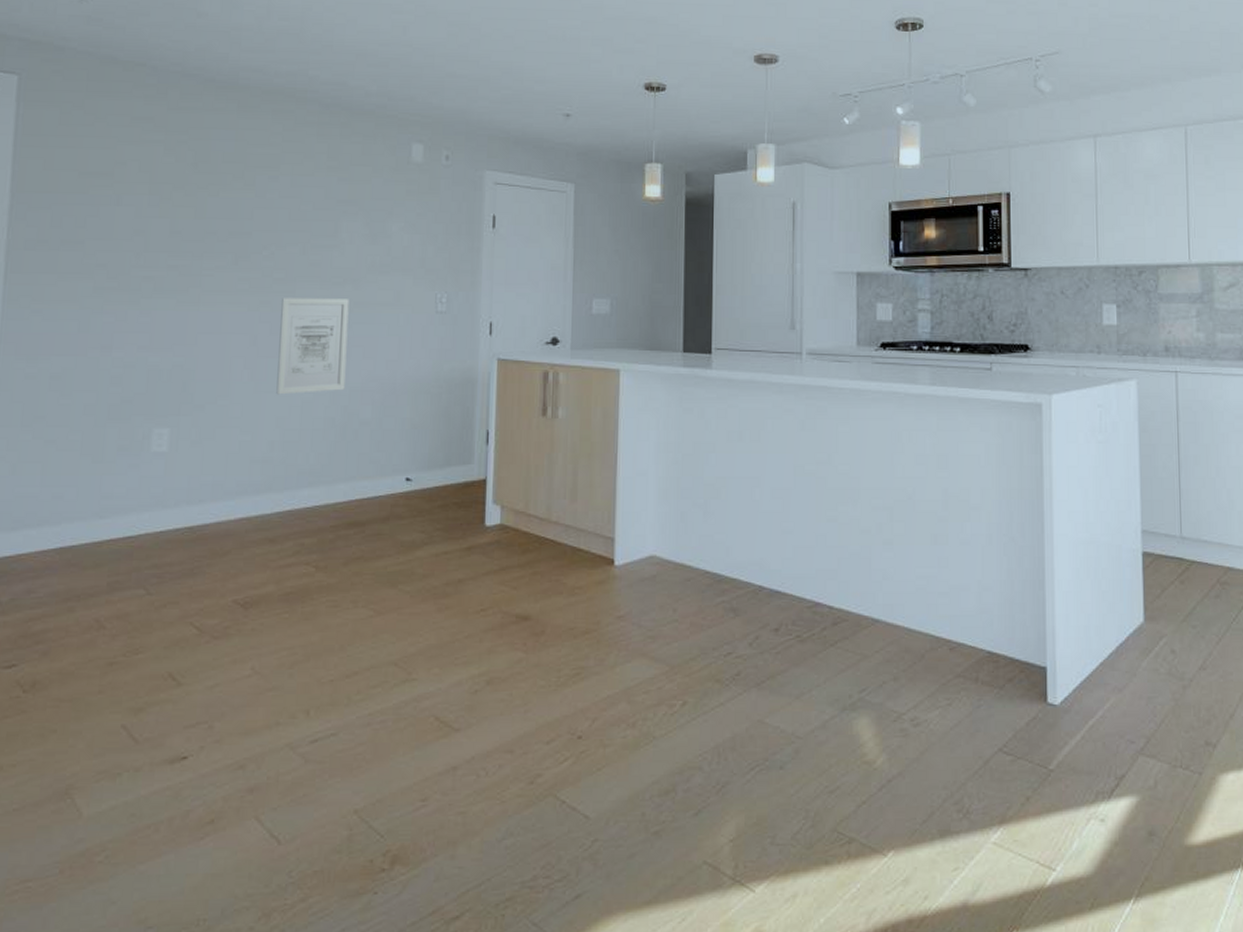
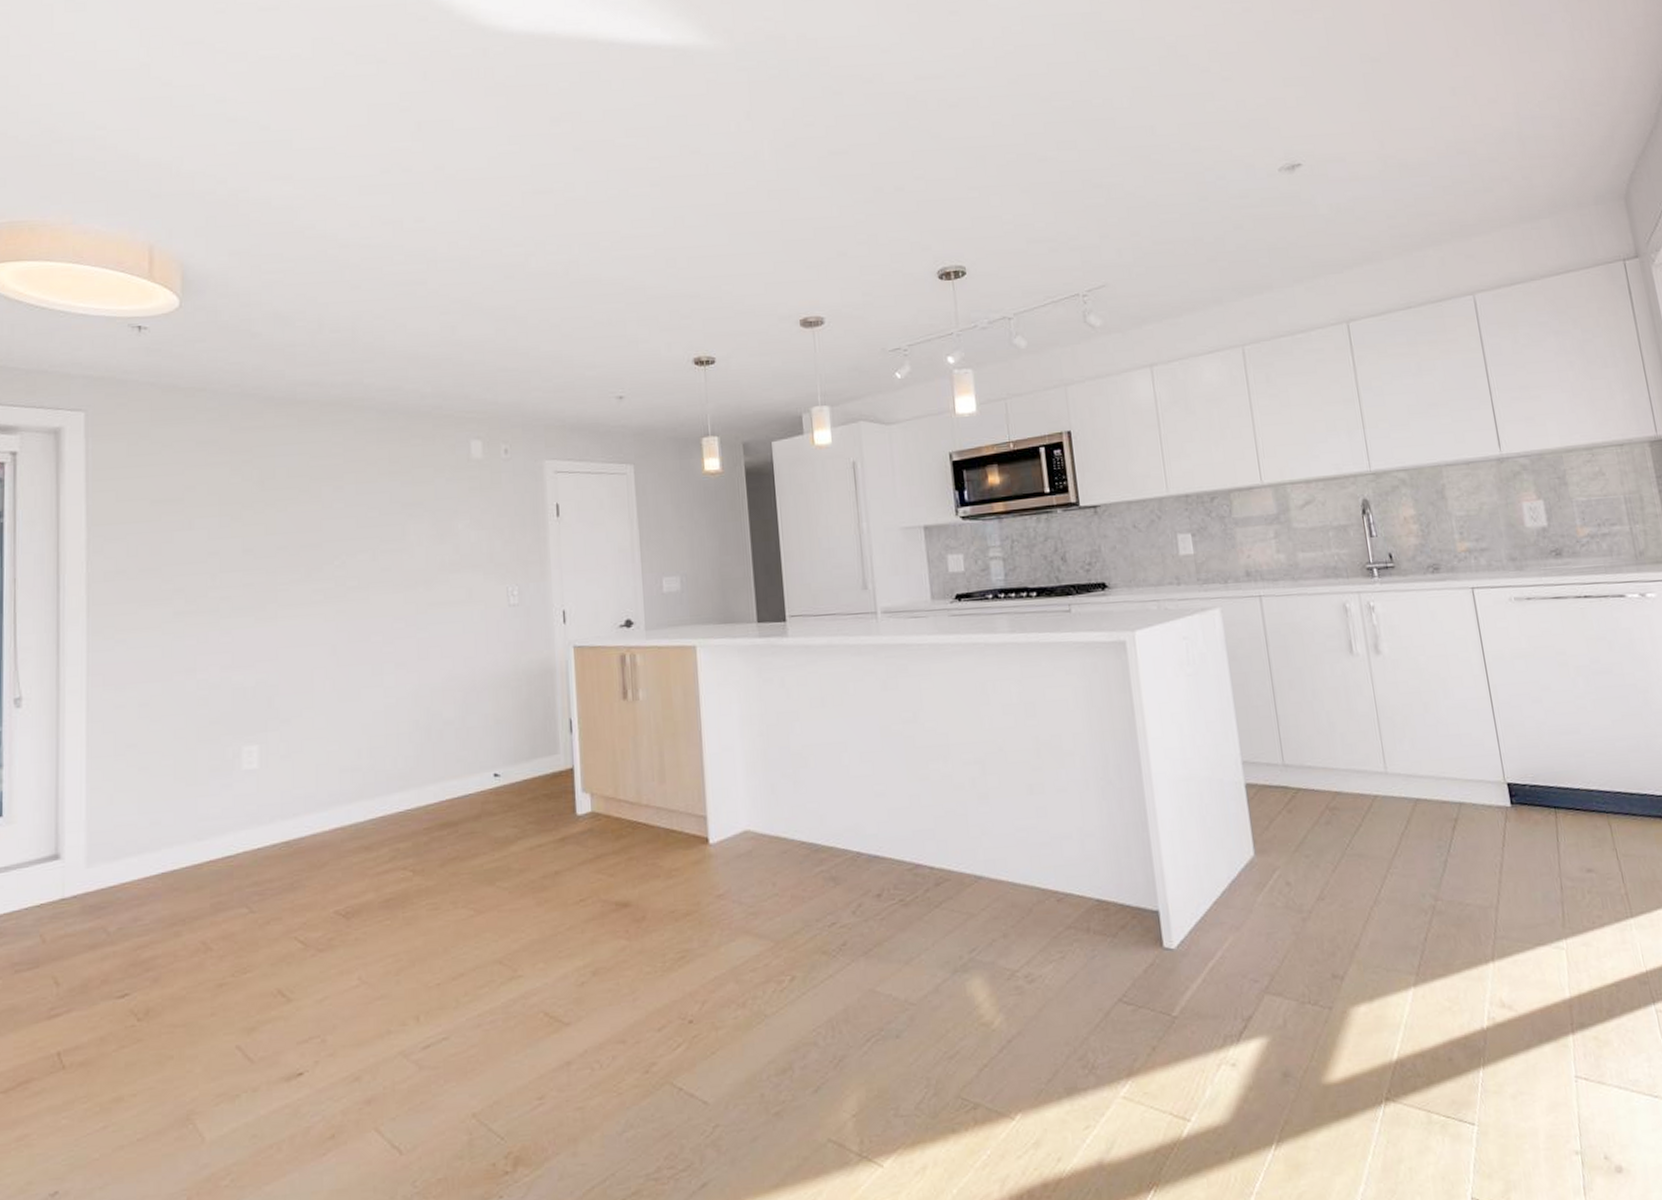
wall art: present [276,298,349,395] -> none [357,600,426,702]

